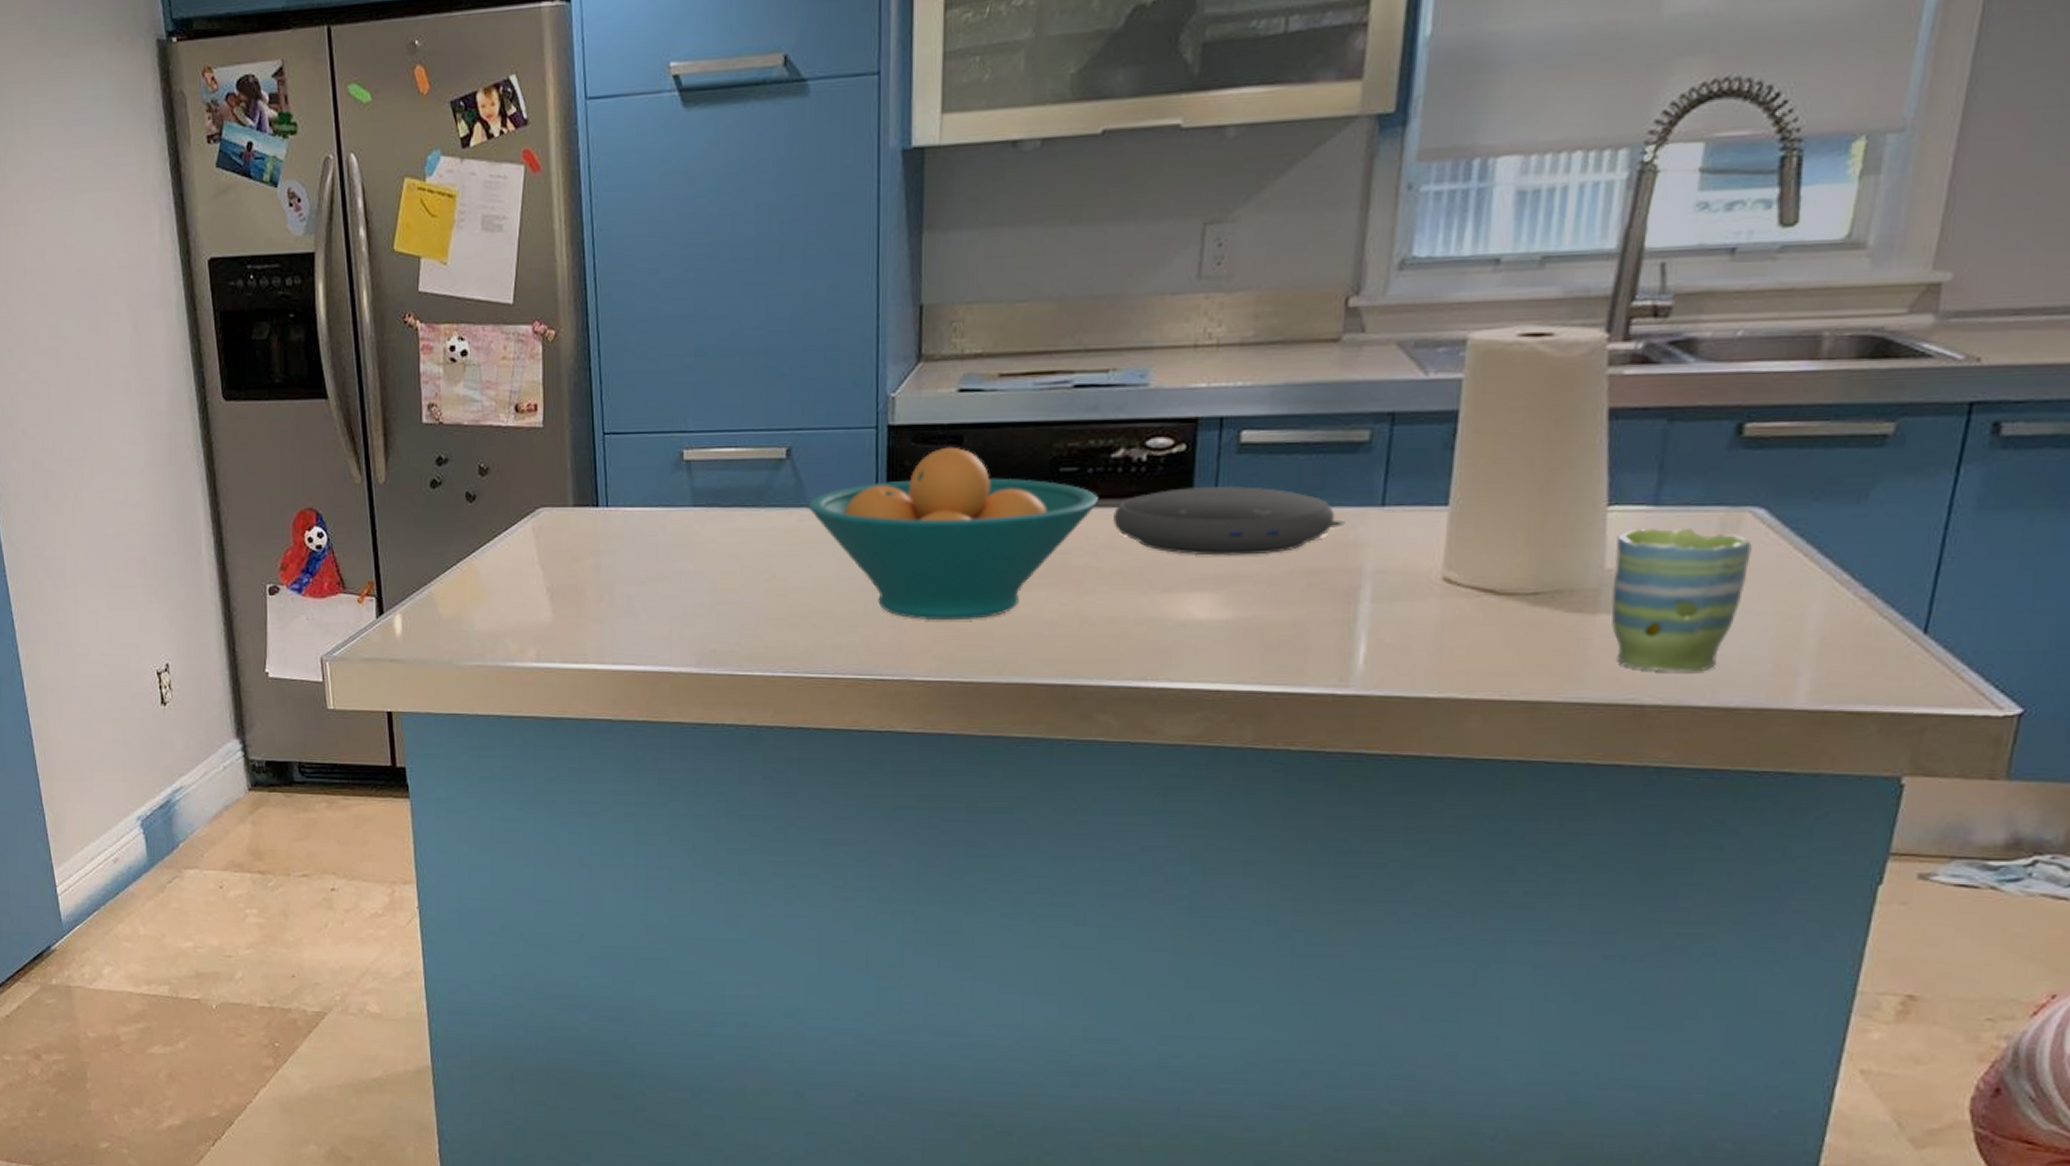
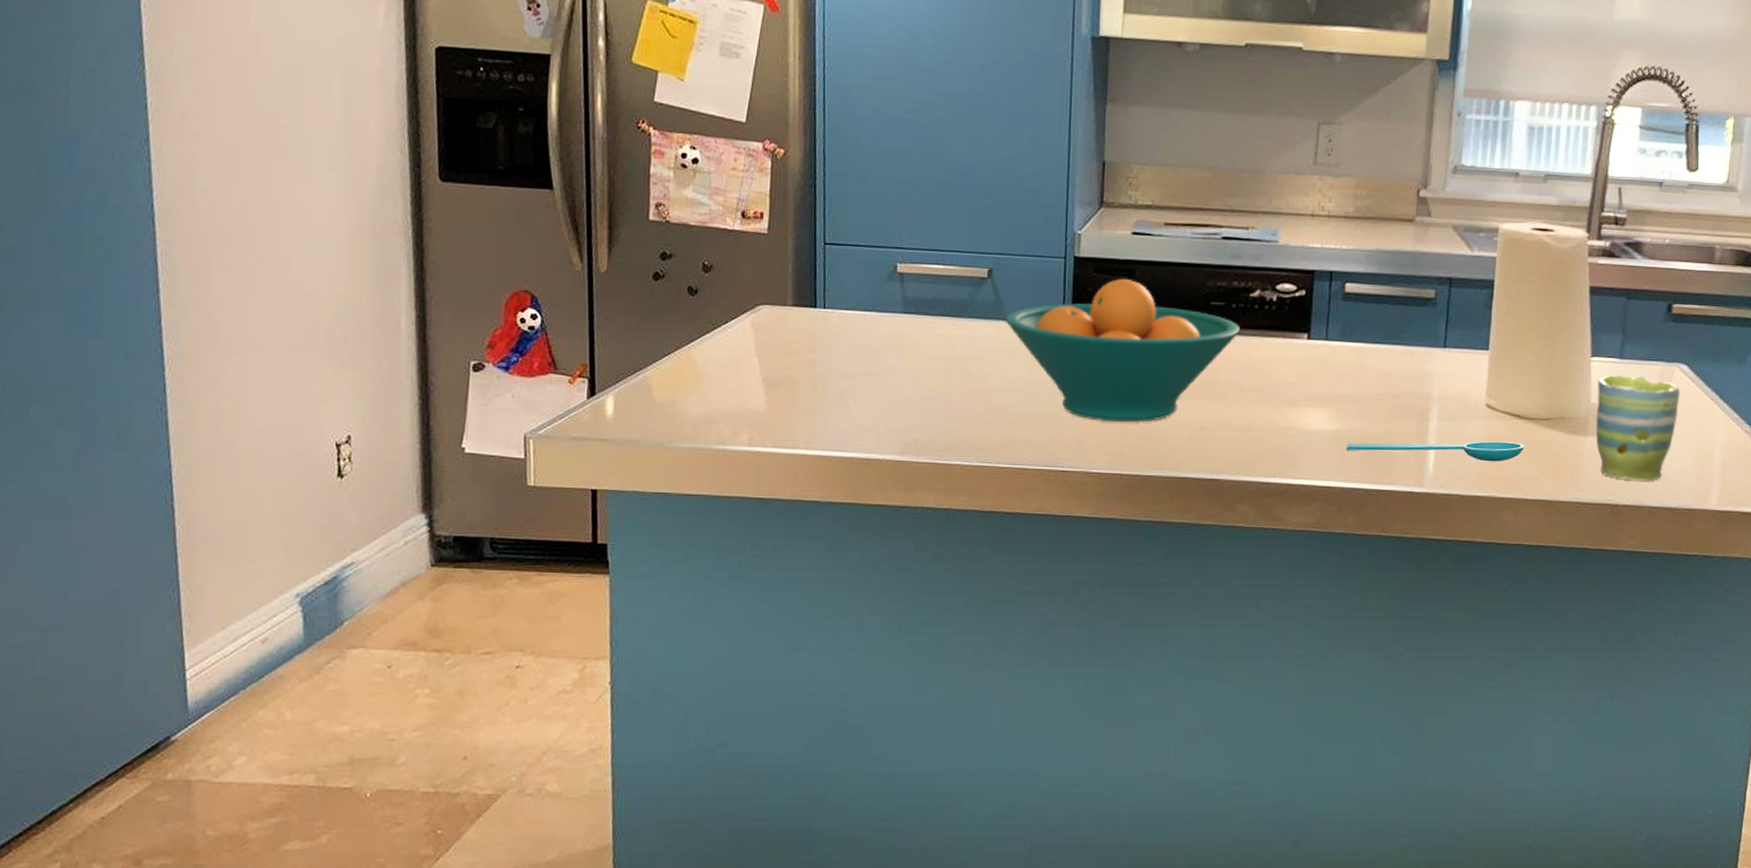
speaker: present [1113,485,1345,556] -> none [1251,324,1419,380]
spoon: none [1241,626,1500,653] -> present [1346,441,1525,462]

